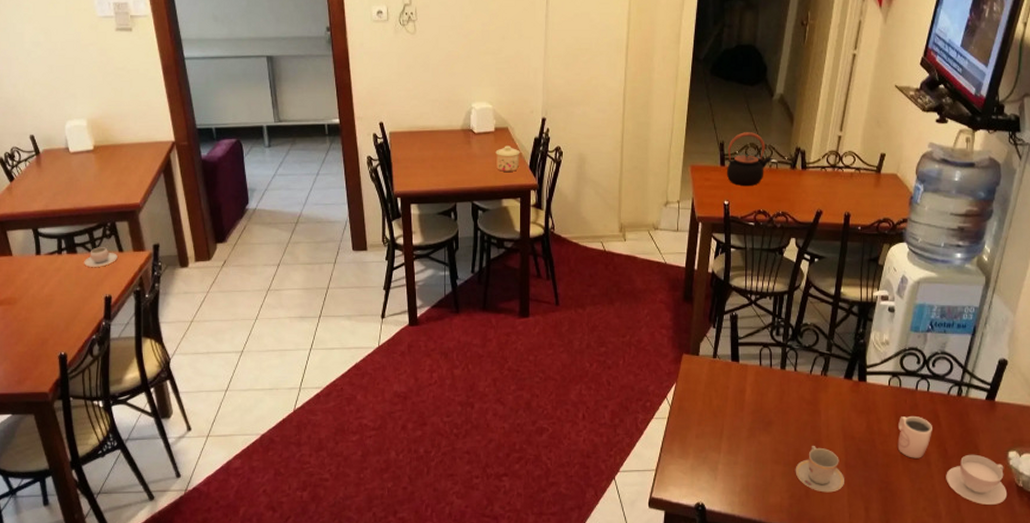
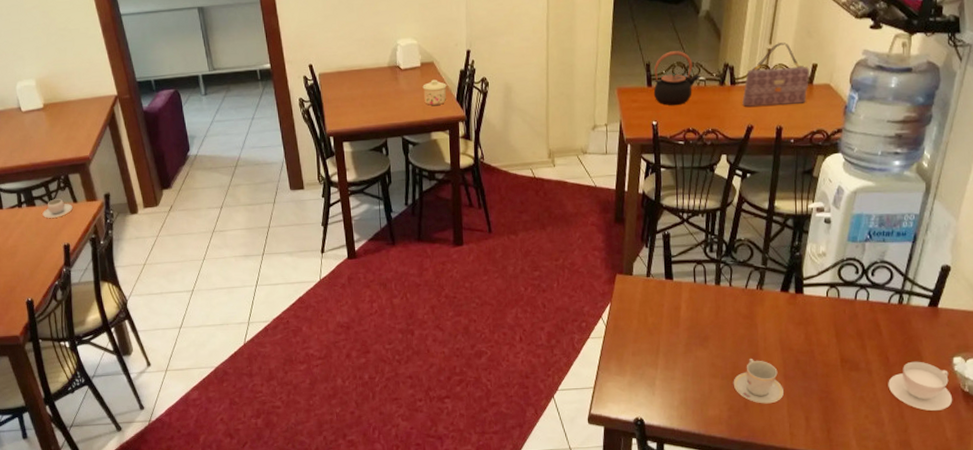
handbag: none [812,131,878,191] -> present [742,43,810,107]
mug: present [897,415,932,458] -> none [836,325,873,368]

